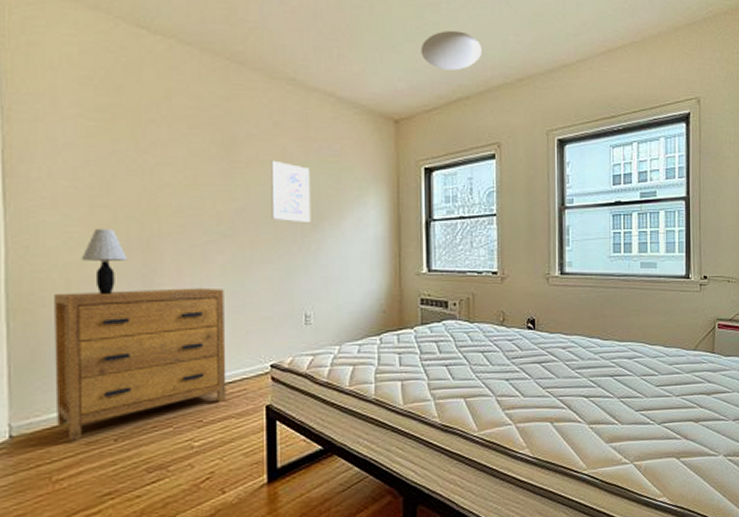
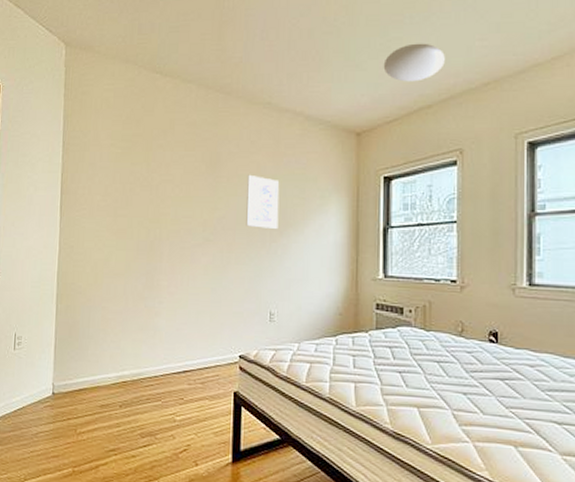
dresser: present [54,287,226,441] -> none [82,283,206,403]
table lamp: present [81,228,128,296] -> none [106,233,137,287]

